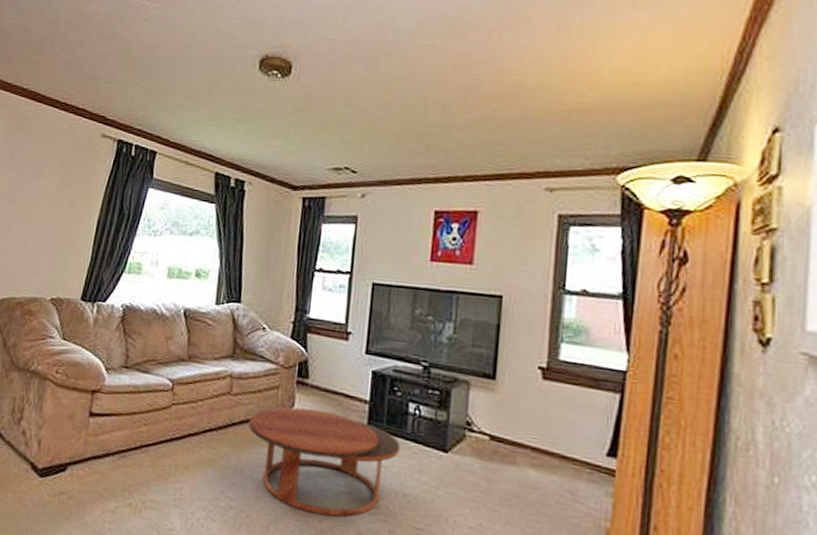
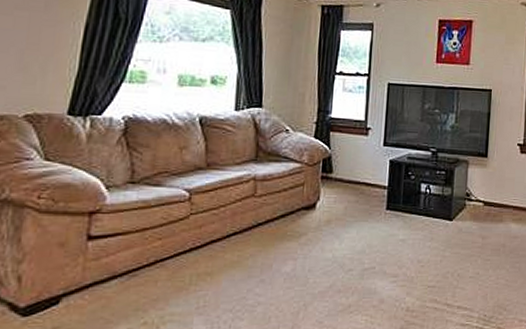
coffee table: present [248,407,401,517] -> none [275,201,415,293]

